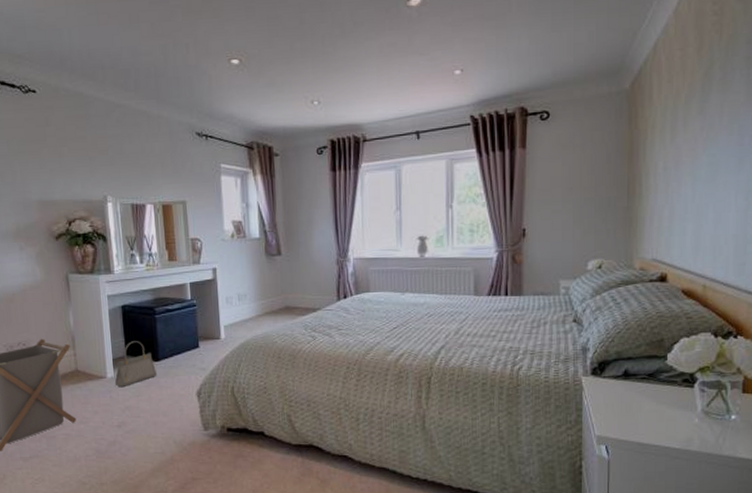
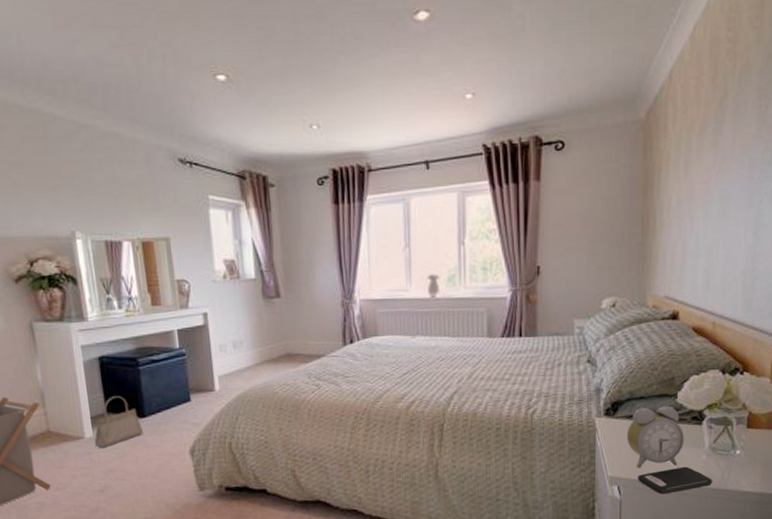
alarm clock: none [614,367,676,429] -> present [626,406,685,469]
phone: none [626,429,706,457] -> present [638,466,713,495]

